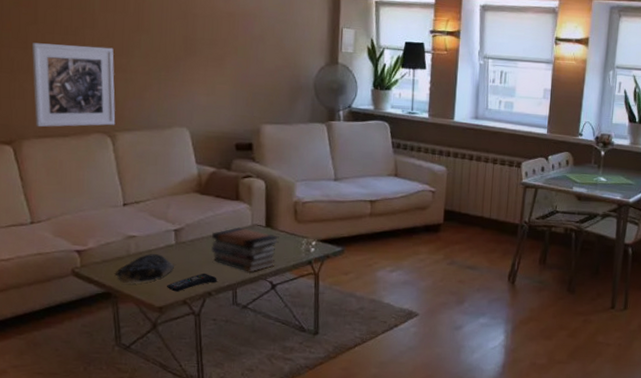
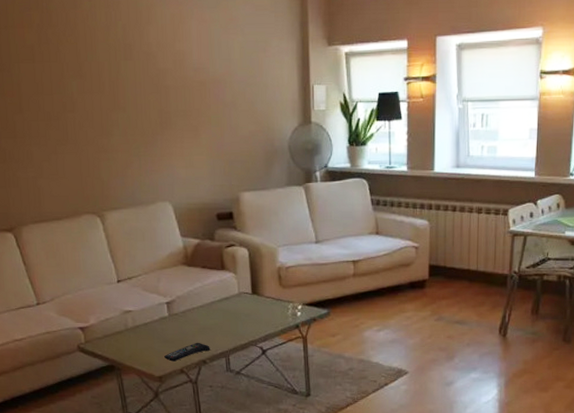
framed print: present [31,43,116,128] -> none [19,129,103,213]
decorative bowl: present [114,254,174,284] -> none [116,327,169,356]
book stack: present [211,227,279,273] -> none [202,296,266,339]

